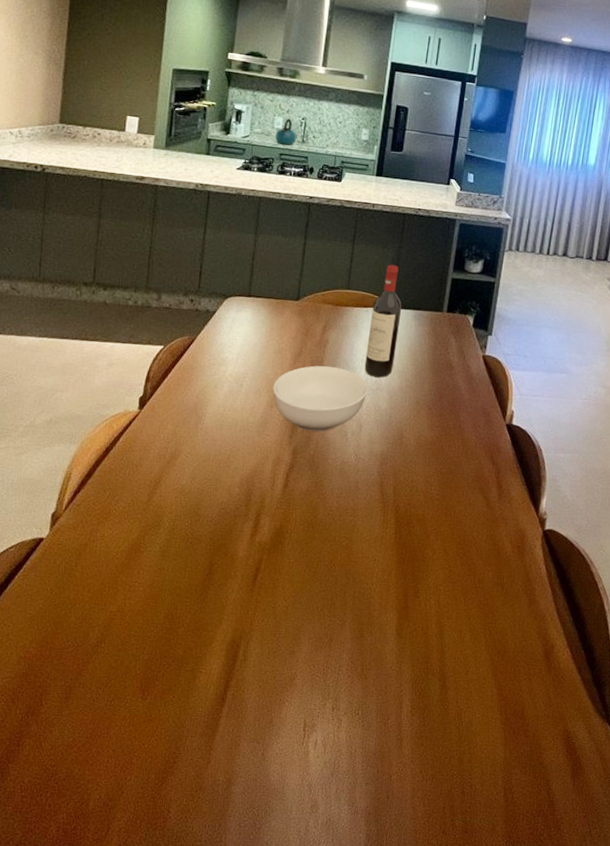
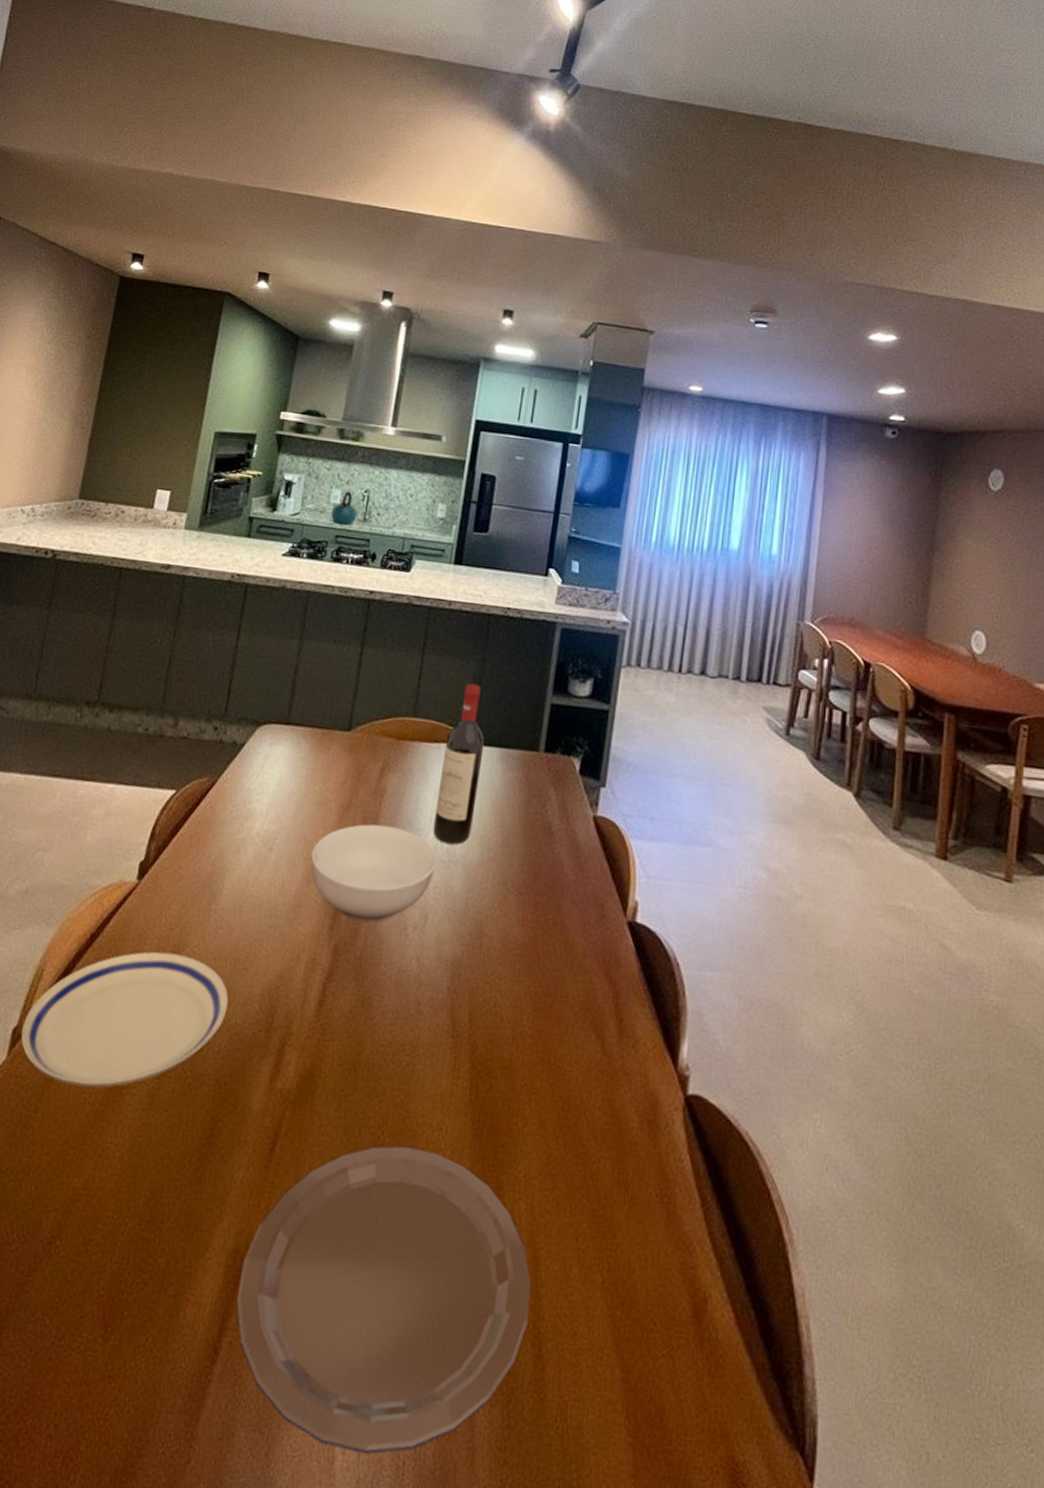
plate: none [59,457,217,549] -> present [21,951,229,1088]
plate: none [236,571,439,748] -> present [236,1145,532,1454]

